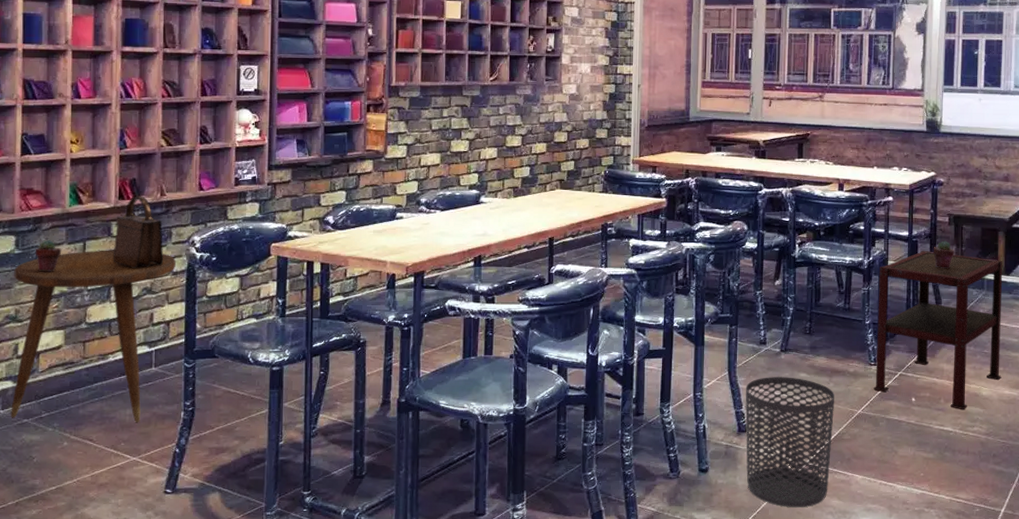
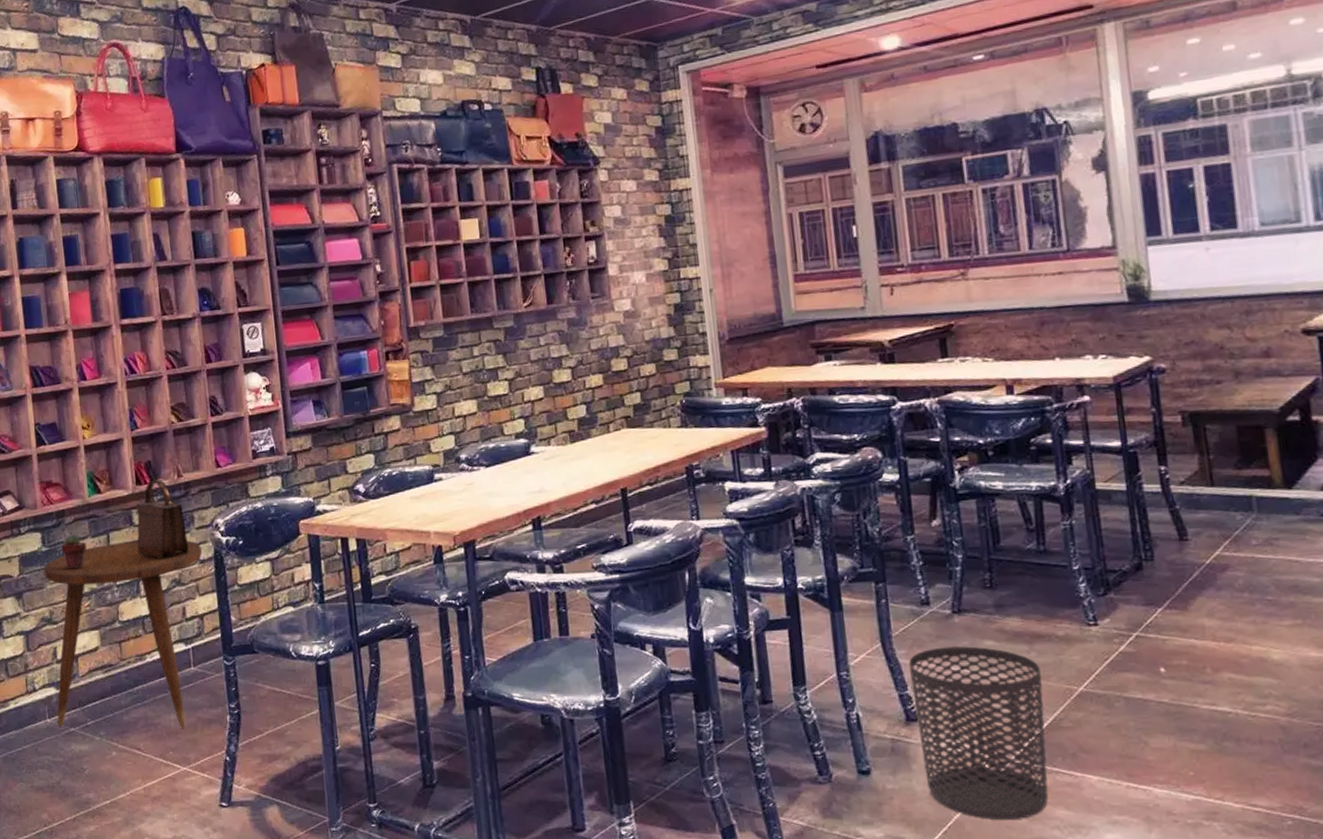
side table: present [873,250,1003,410] -> none [1083,463,1302,682]
potted succulent: present [934,241,955,268] -> none [1164,448,1199,487]

